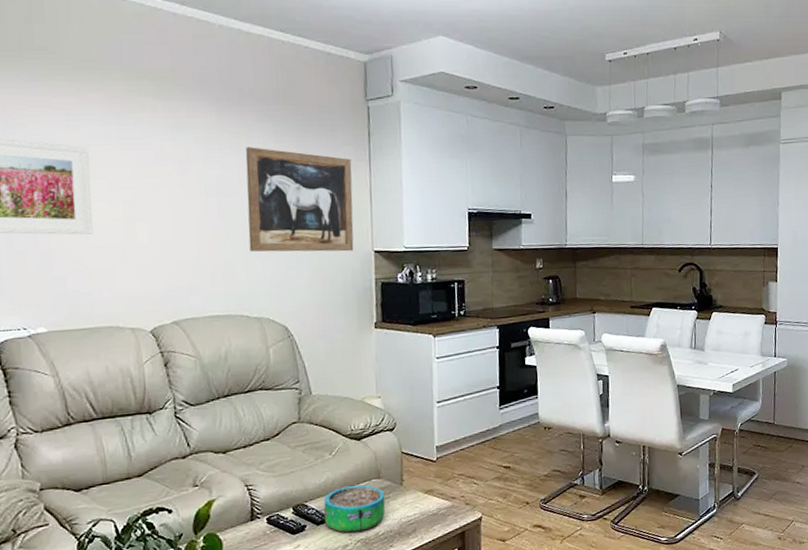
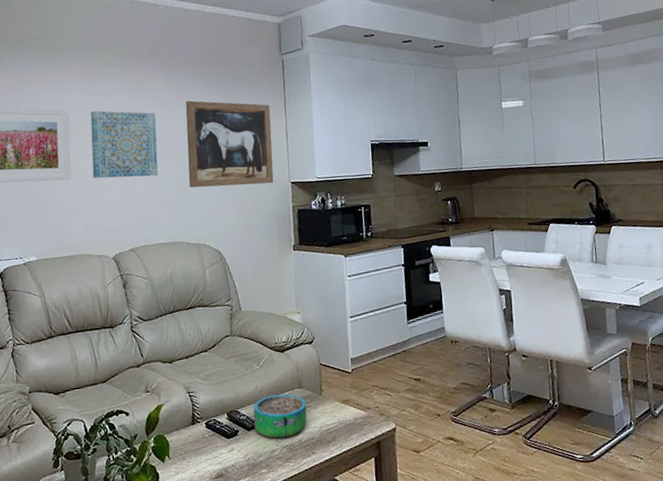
wall art: none [118,149,210,236] -> present [90,110,158,179]

